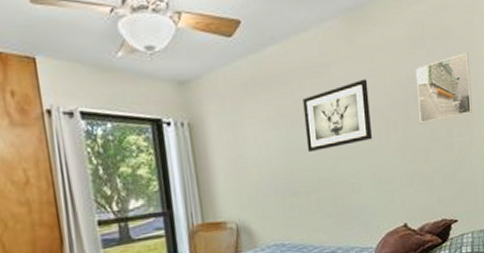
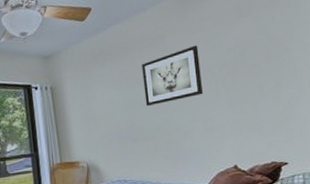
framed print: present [415,53,472,124] -> none [242,16,300,80]

